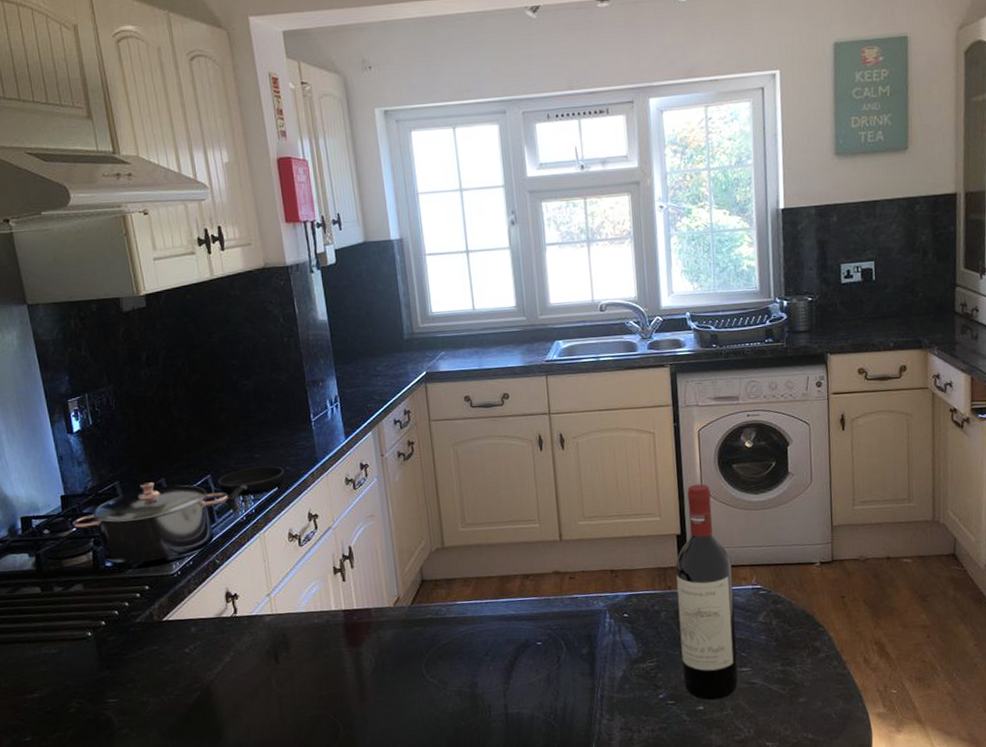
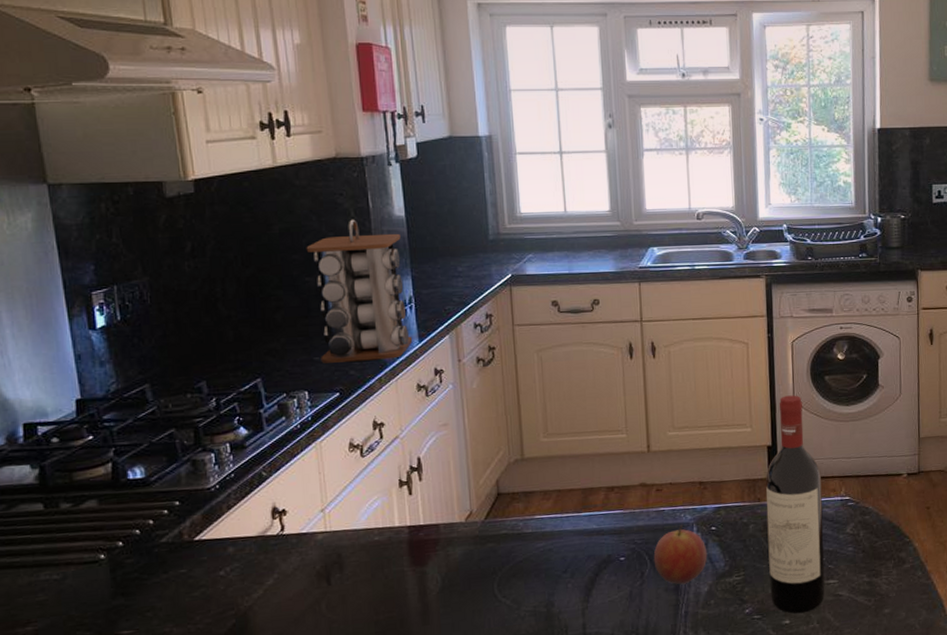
cooking pot: present [72,481,229,570] -> none [88,384,282,483]
frying pan: present [219,466,285,502] -> none [270,370,348,409]
spice rack: none [243,325,340,460] -> present [306,219,413,364]
fruit: none [569,611,621,669] -> present [653,525,707,585]

